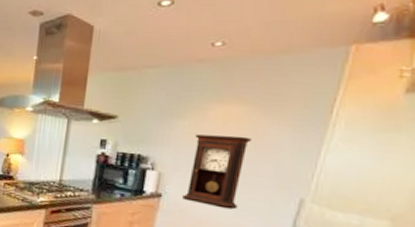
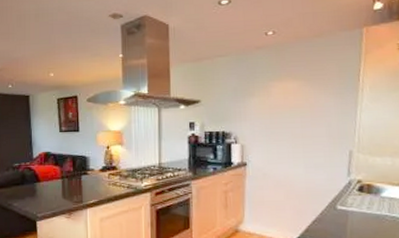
pendulum clock: present [182,134,251,210] -> none [263,106,307,168]

